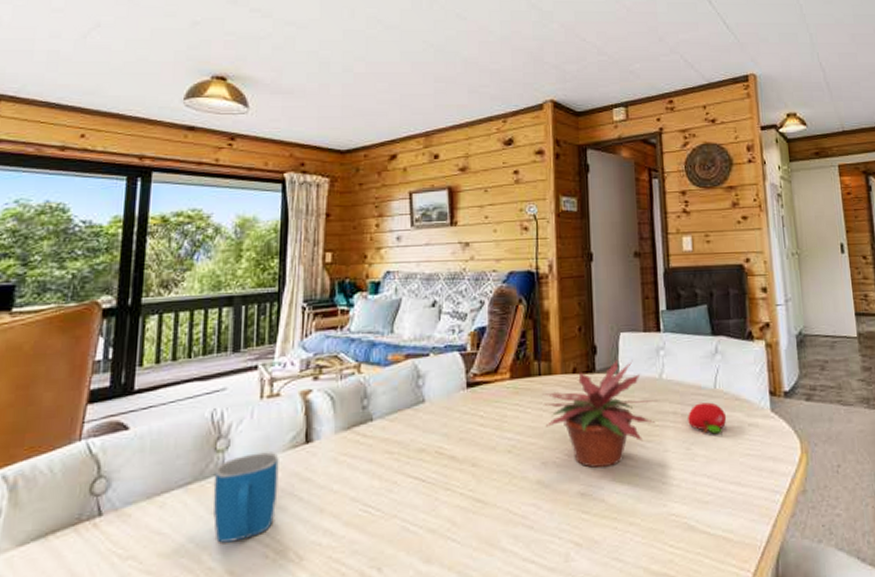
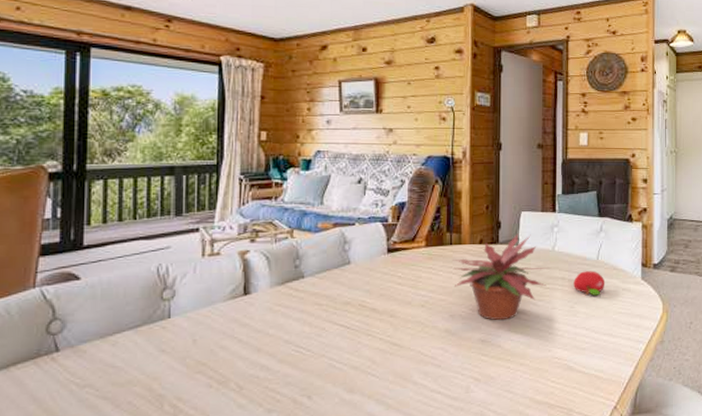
mug: present [213,452,279,544] -> none [161,301,220,376]

